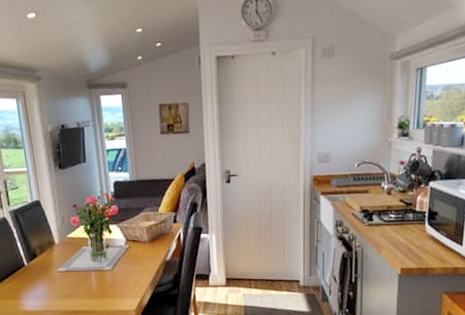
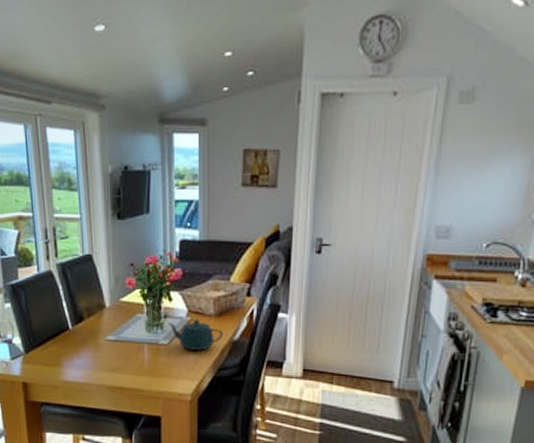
teapot: none [110,246,157,273] -> present [168,319,223,350]

